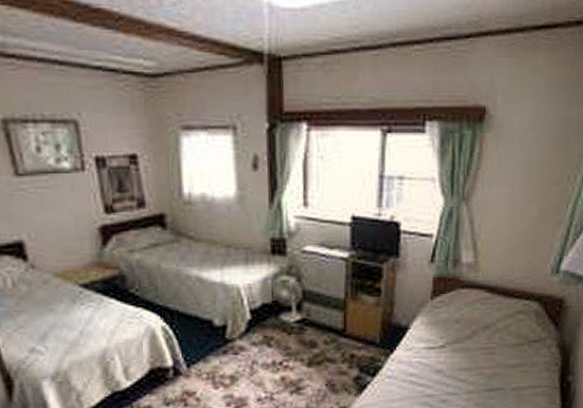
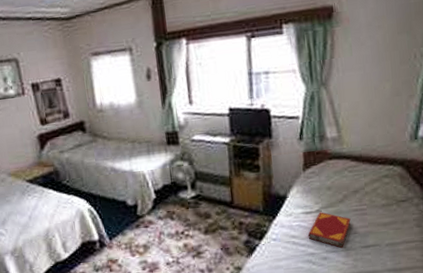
hardback book: none [428,348,477,391] -> present [307,212,351,249]

